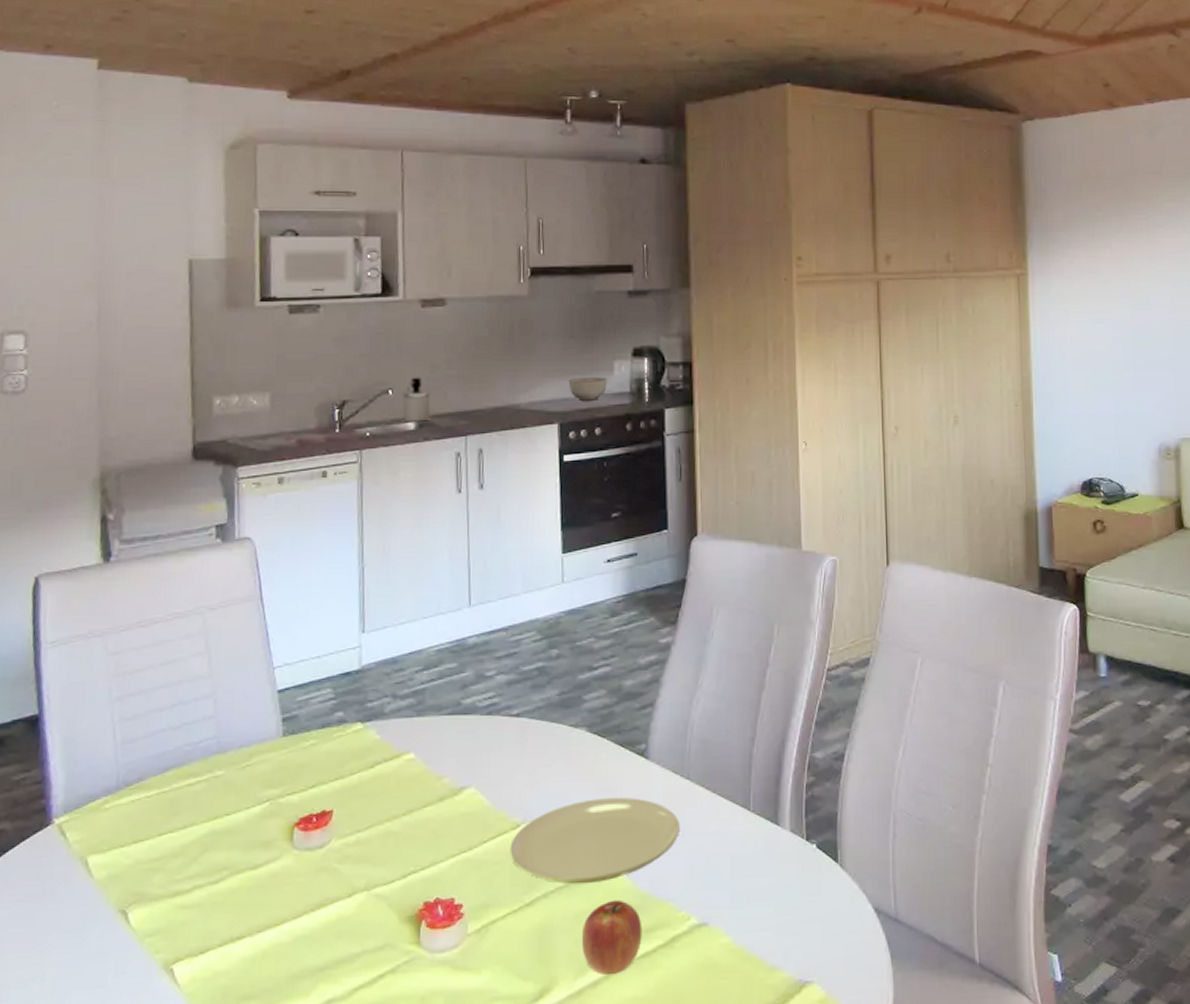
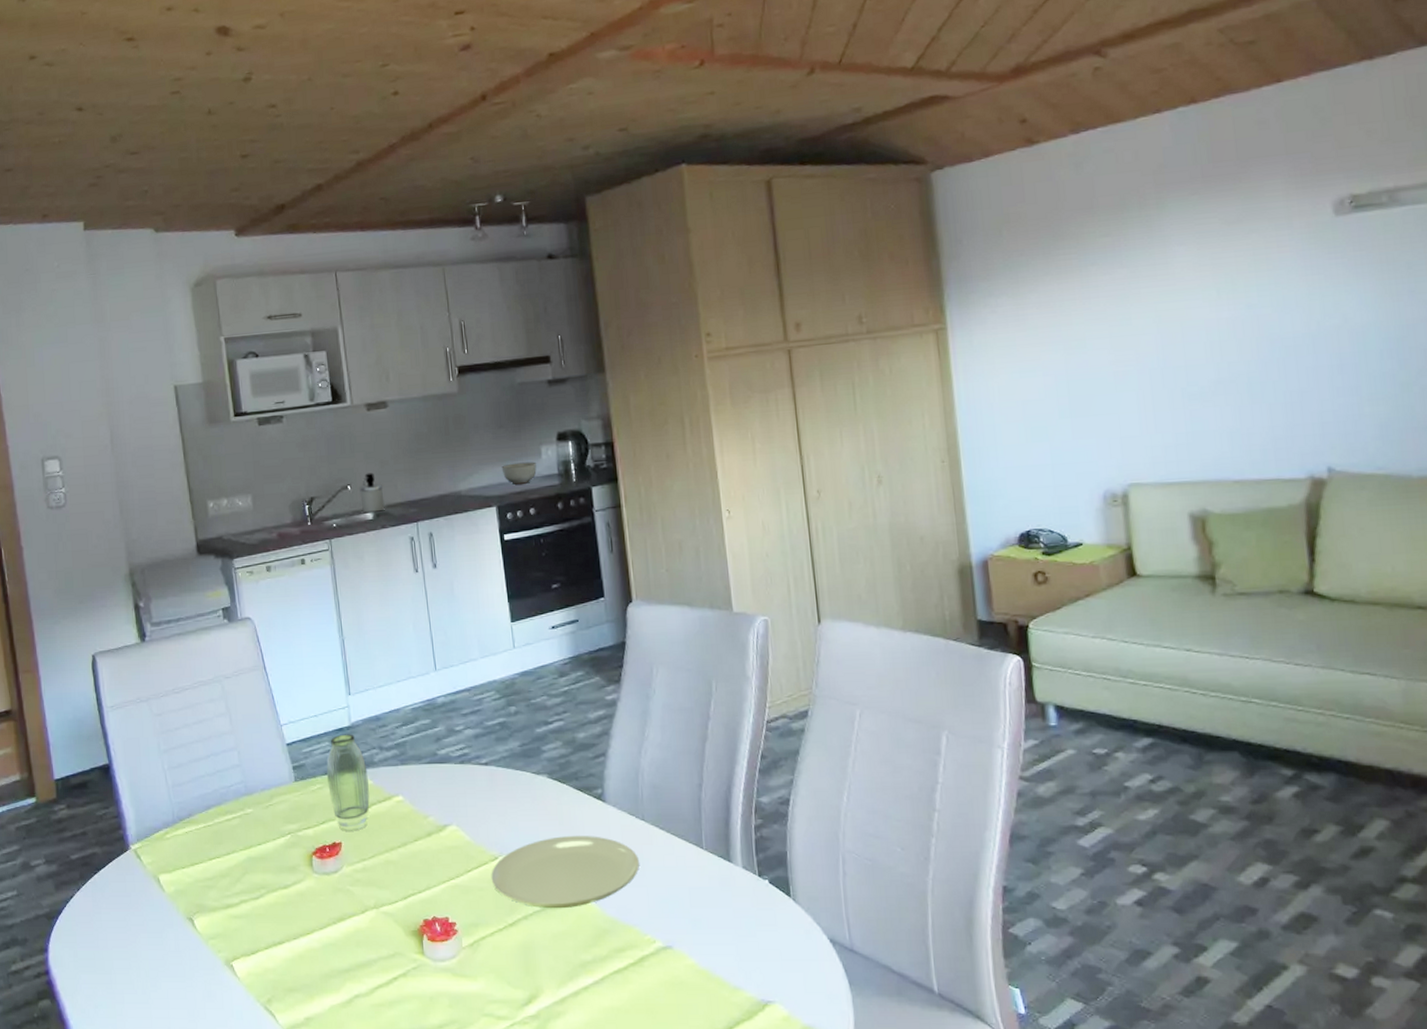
vase: none [323,679,375,797] -> present [326,734,370,831]
fruit: present [581,899,642,976] -> none [560,923,614,987]

